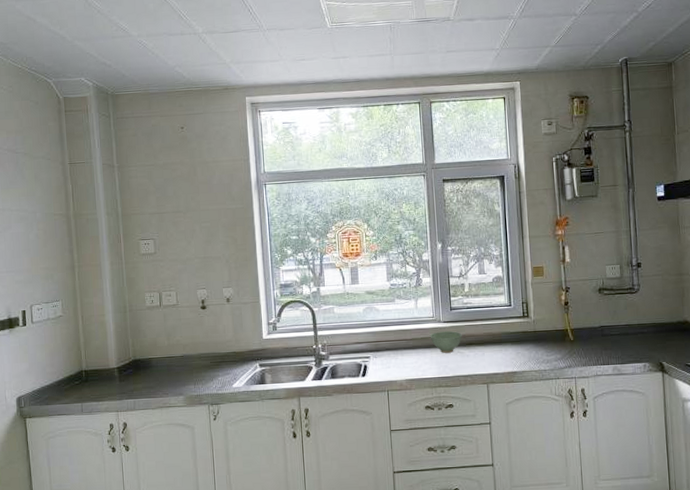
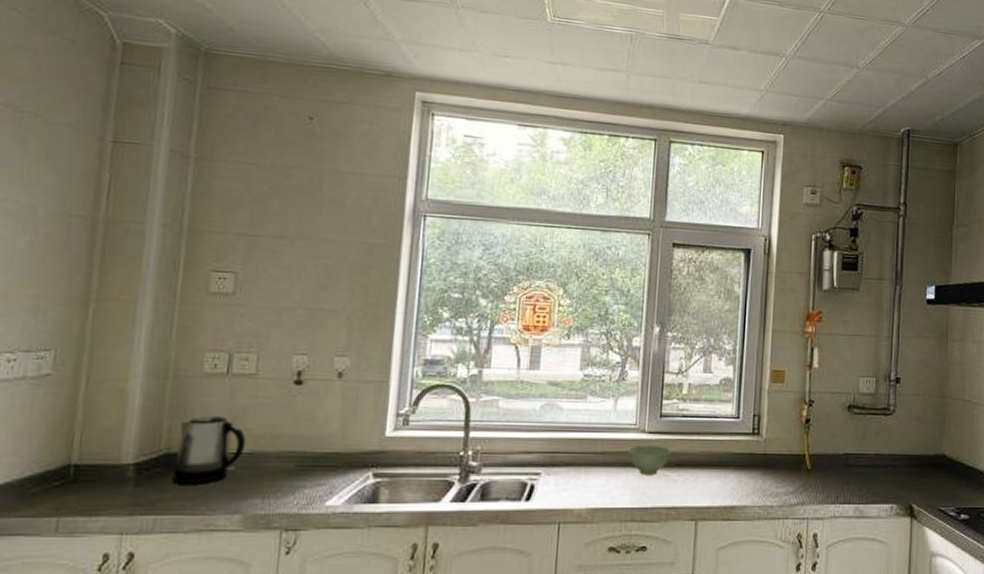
kettle: none [139,333,179,379] -> present [172,415,247,485]

